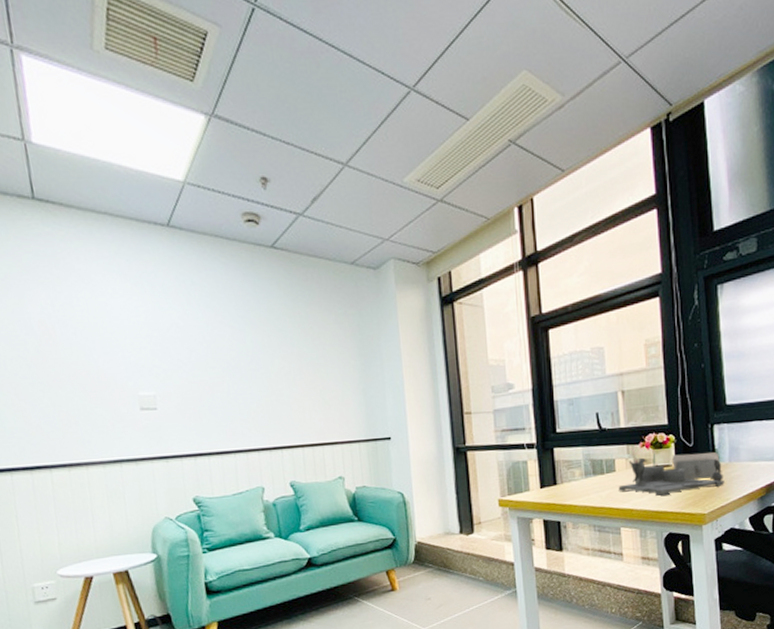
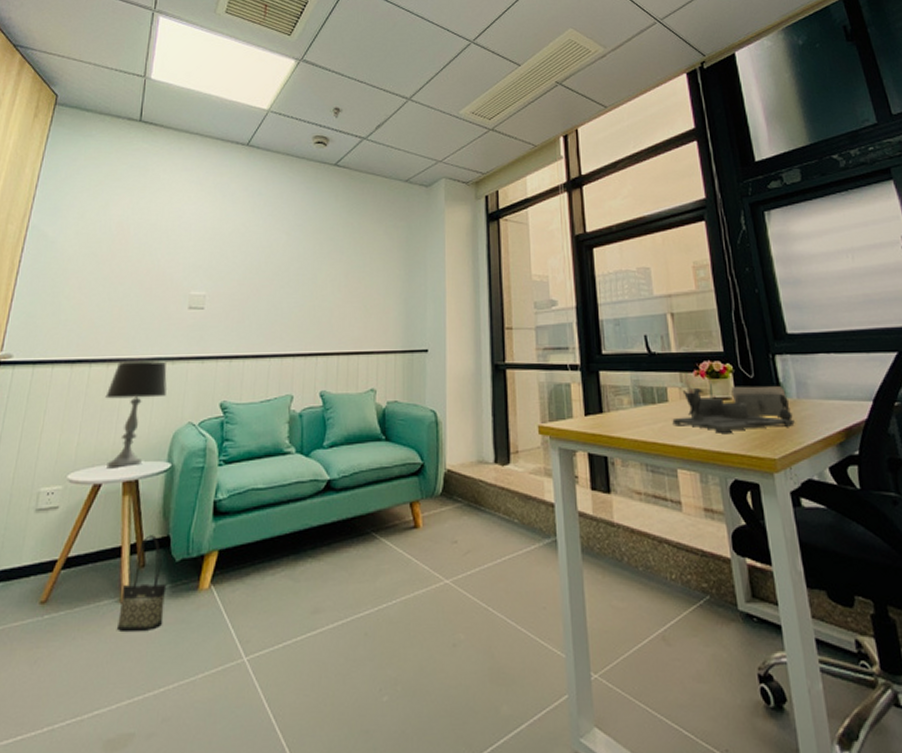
table lamp: none [74,463,137,563] -> present [105,361,167,469]

